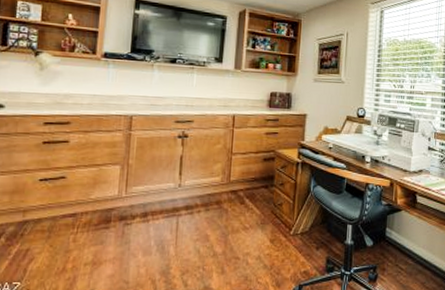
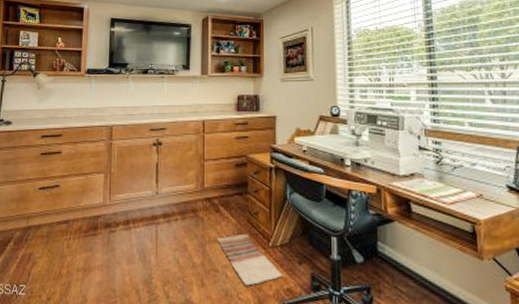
rug: none [240,223,302,271] -> present [217,233,284,286]

